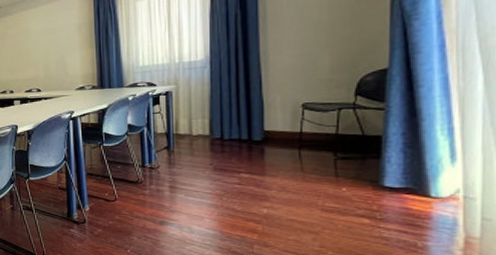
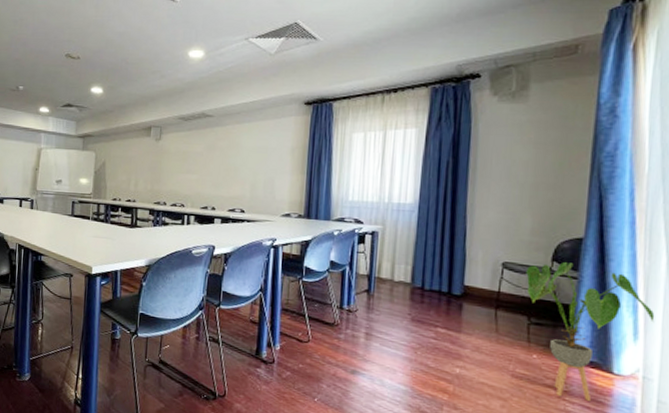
house plant: none [328,93,474,226] -> present [526,261,655,401]

